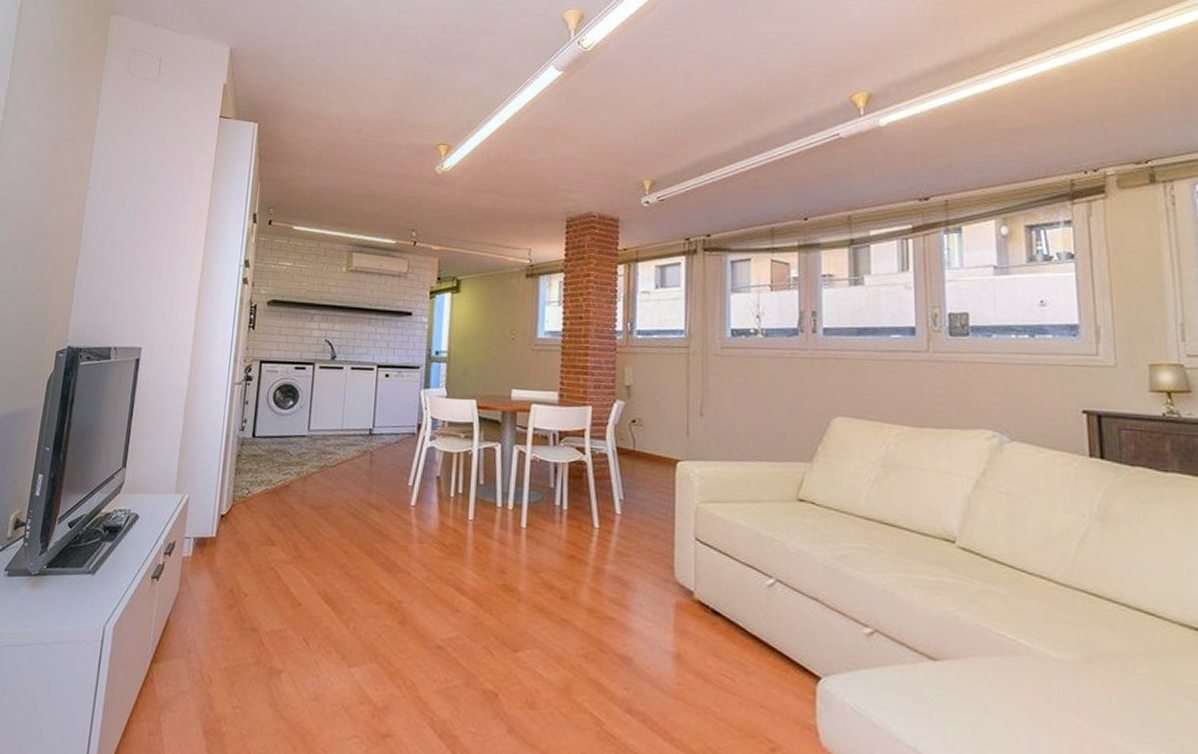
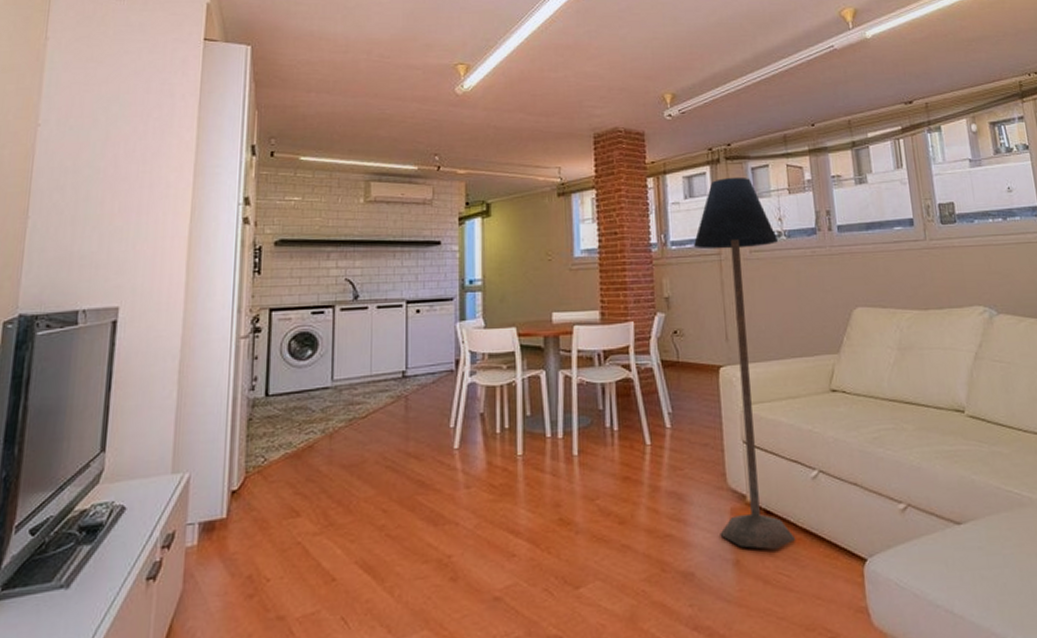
floor lamp: none [660,269,753,650] -> present [693,177,796,550]

